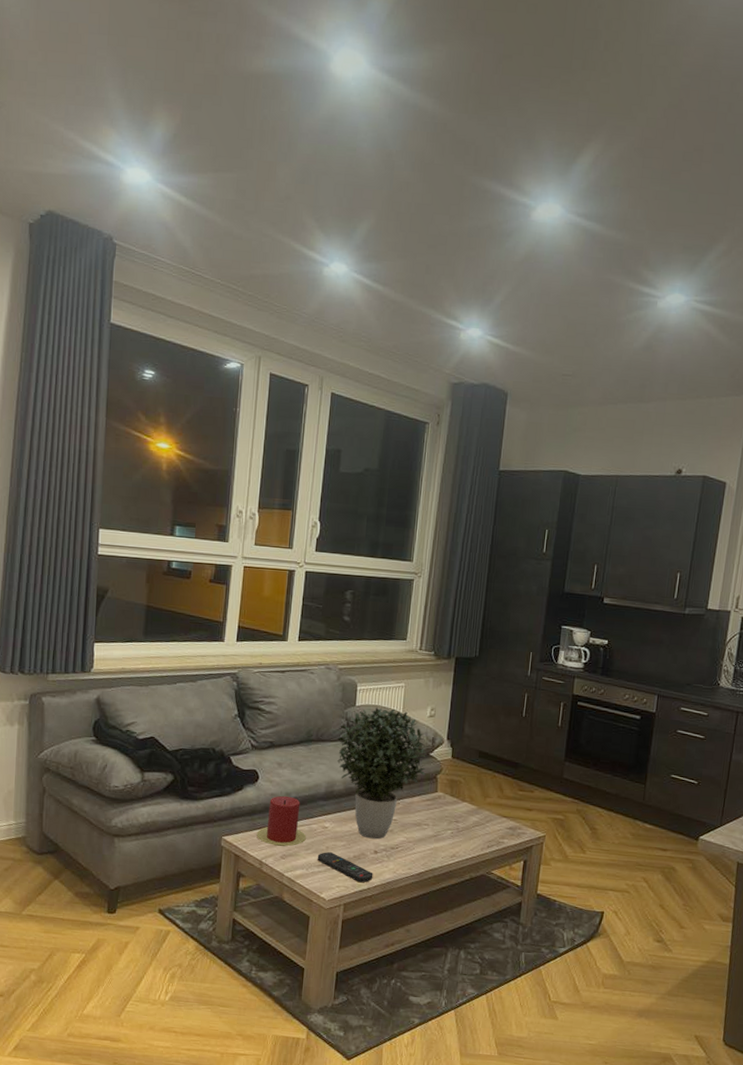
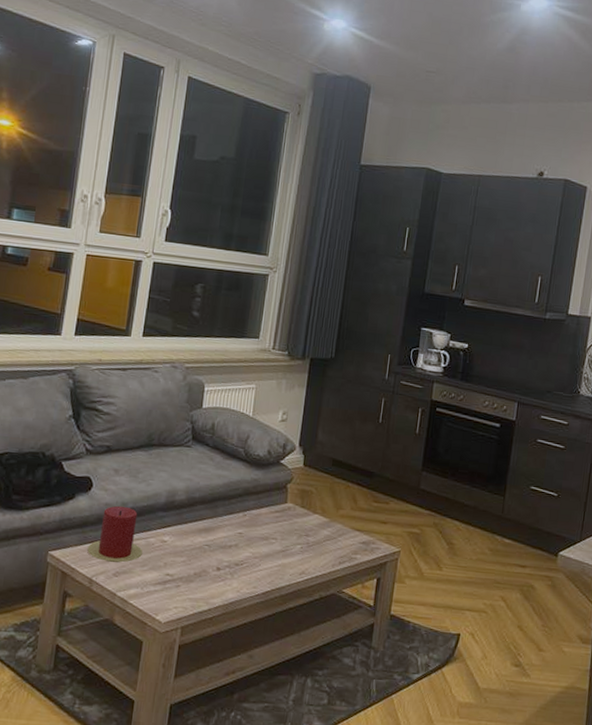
remote control: present [317,852,373,883] -> none [153,569,215,603]
potted plant: present [337,707,427,839] -> none [180,410,277,555]

